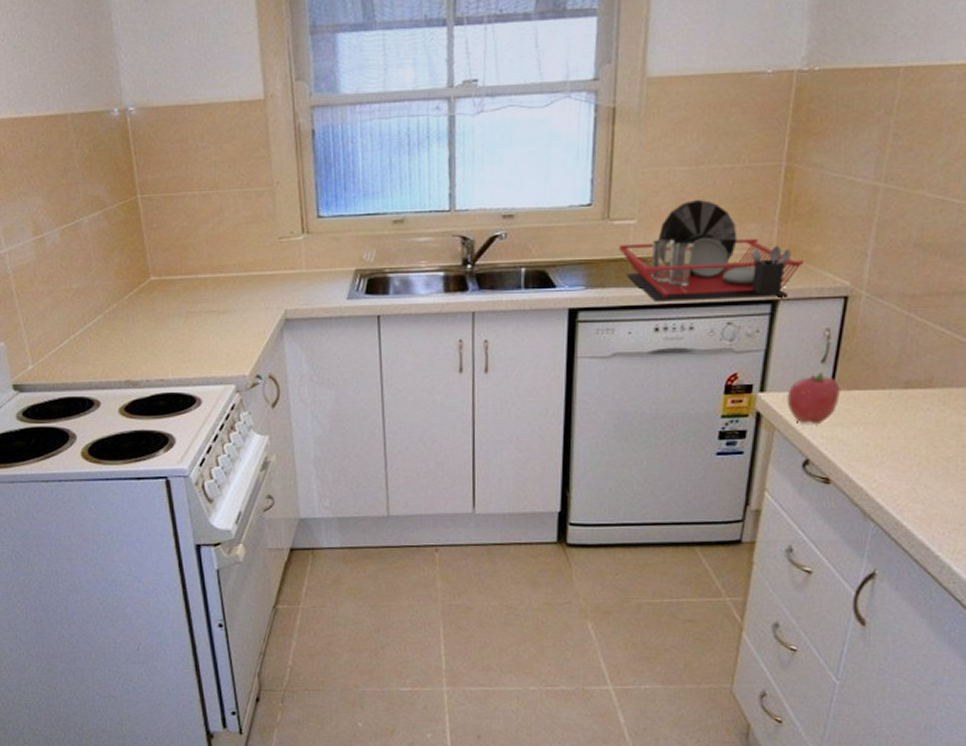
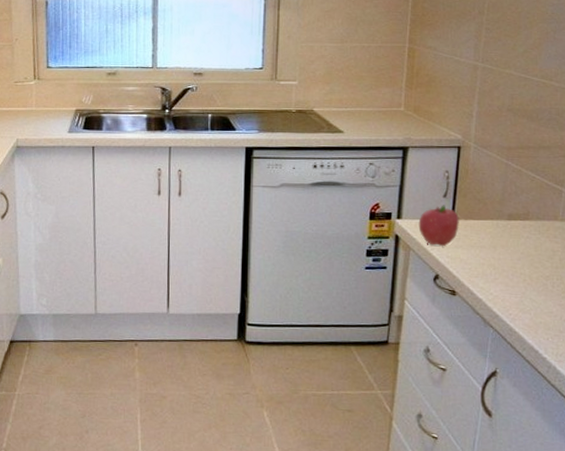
dish rack: present [618,199,804,302] -> none [284,68,425,146]

